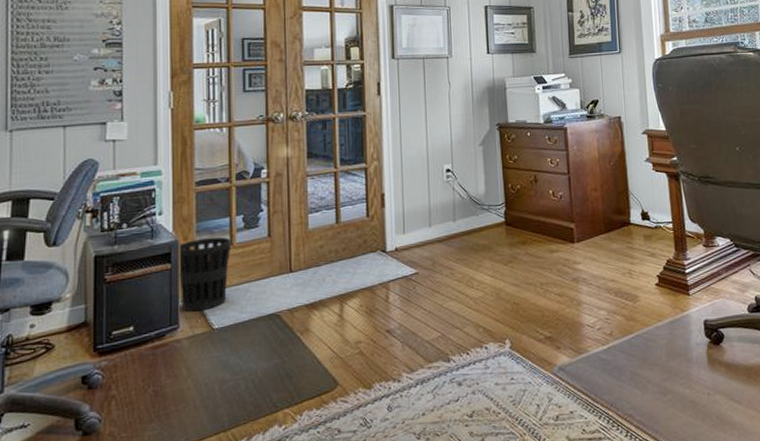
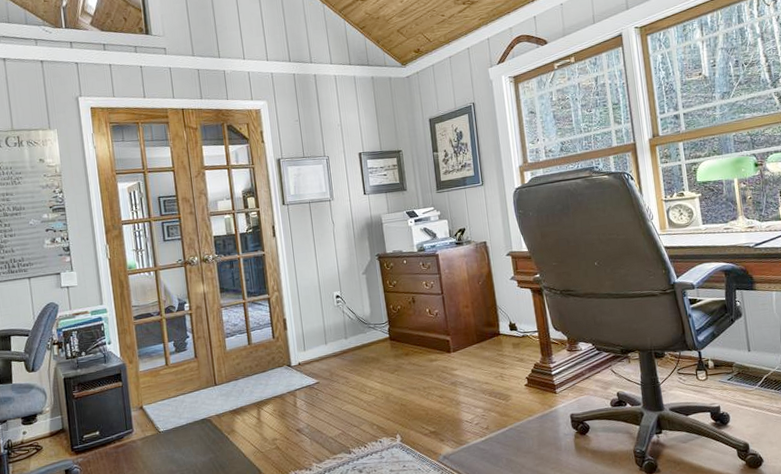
wastebasket: present [177,236,232,312] -> none [125,359,167,419]

